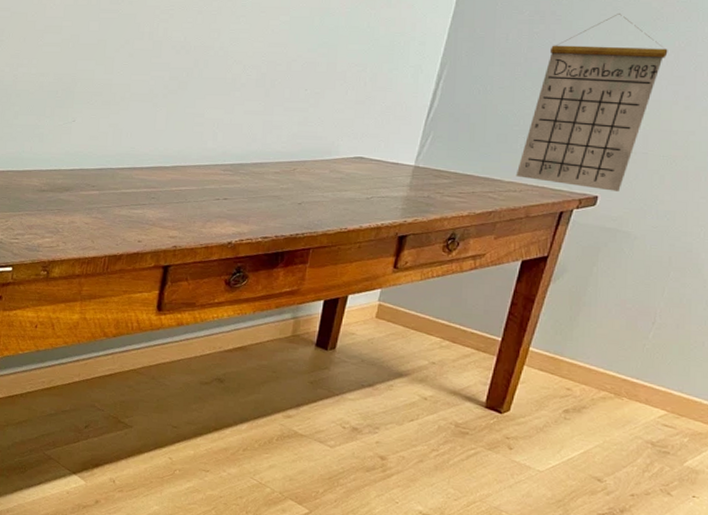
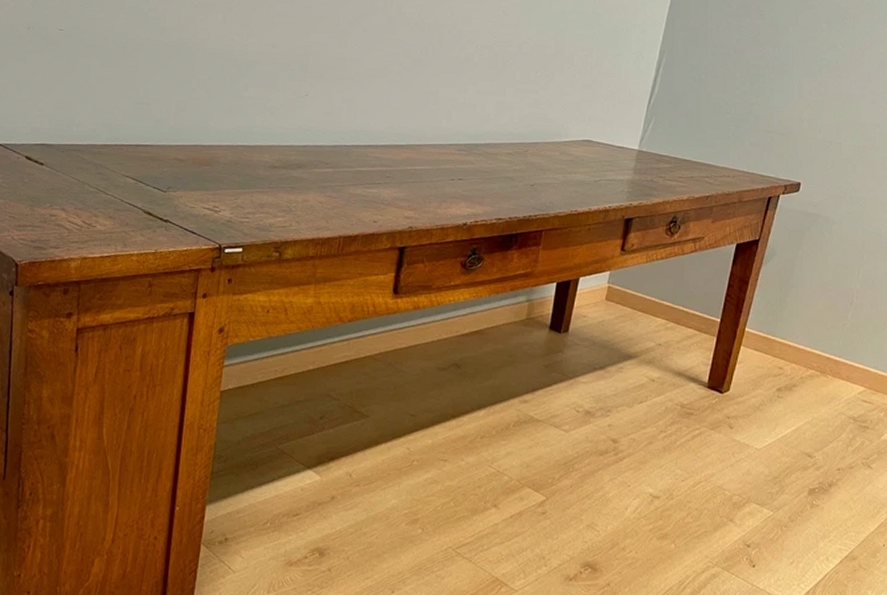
calendar: present [515,14,668,191] -> none [729,12,855,179]

